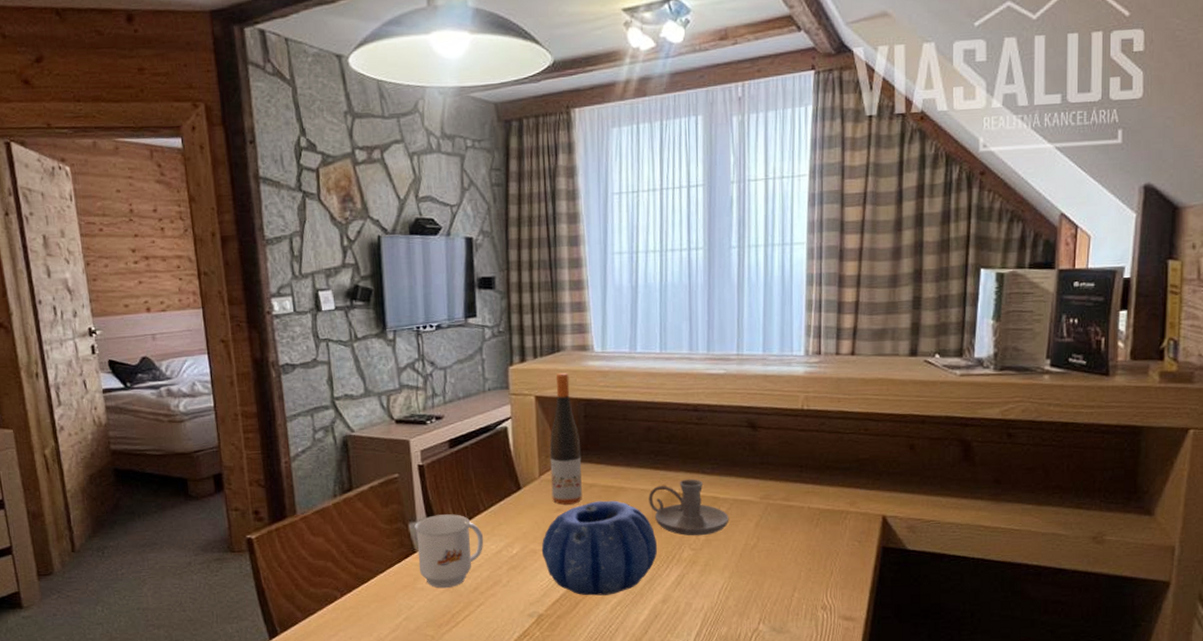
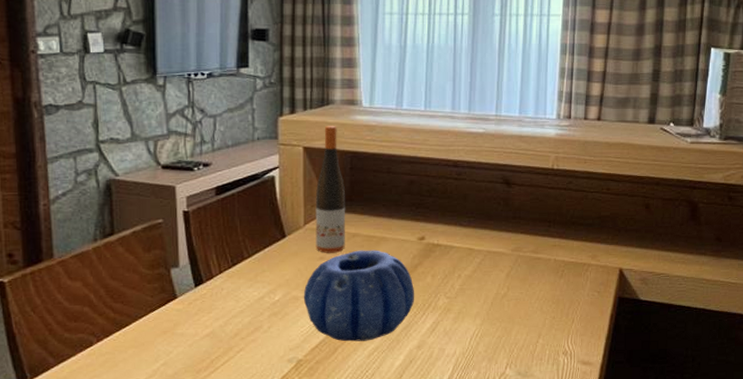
mug: present [414,514,484,589] -> none [177,260,247,334]
candle holder: present [648,479,729,536] -> none [408,231,483,285]

